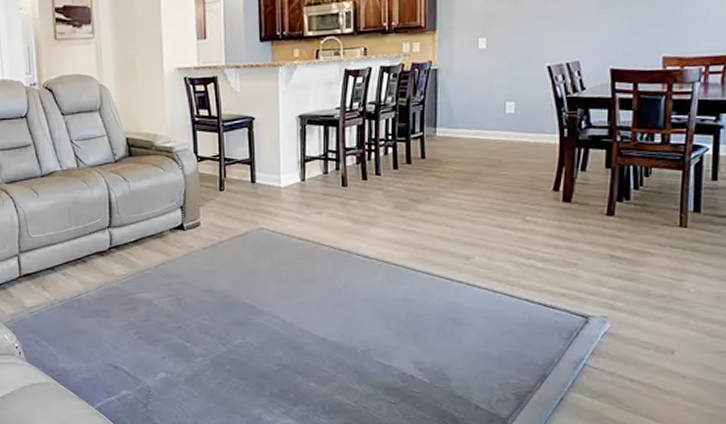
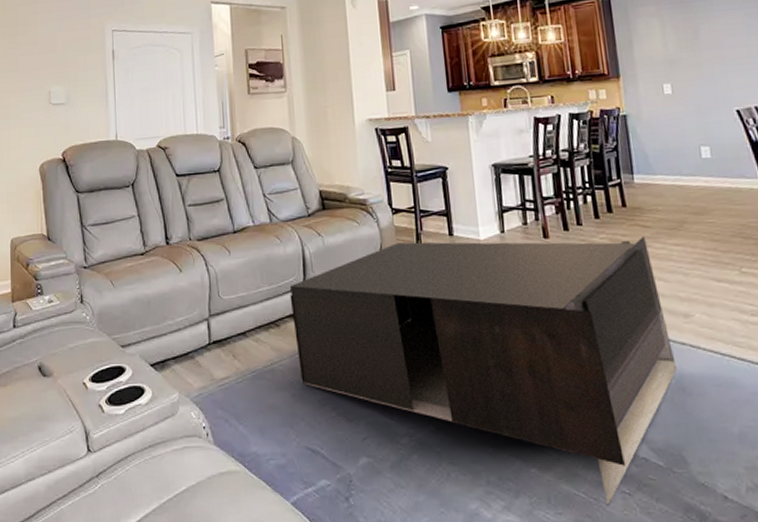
coffee table: none [96,186,452,412] -> present [290,236,677,506]

